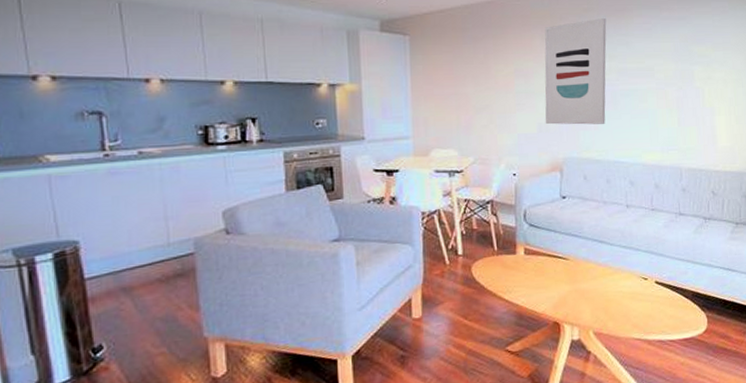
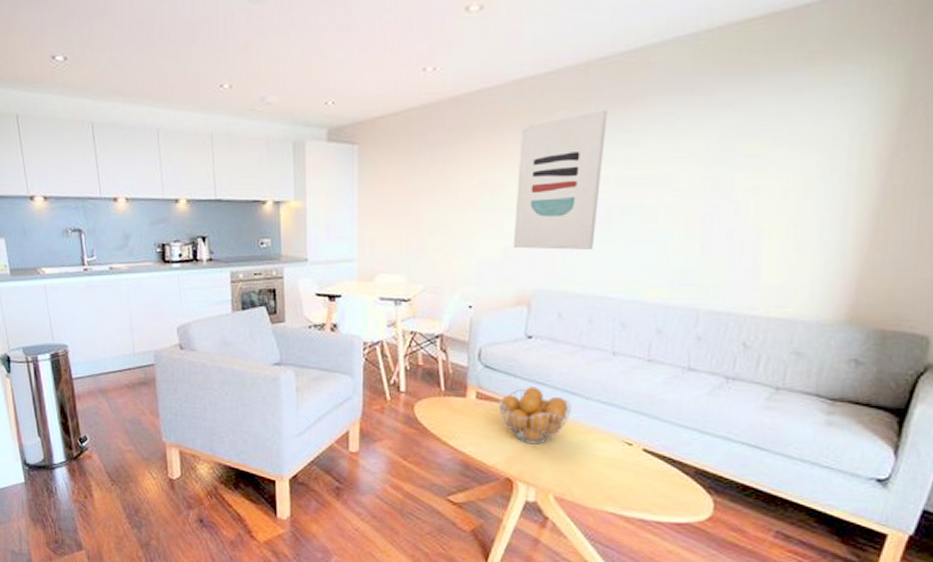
fruit basket: none [542,239,600,289] -> present [497,387,571,445]

